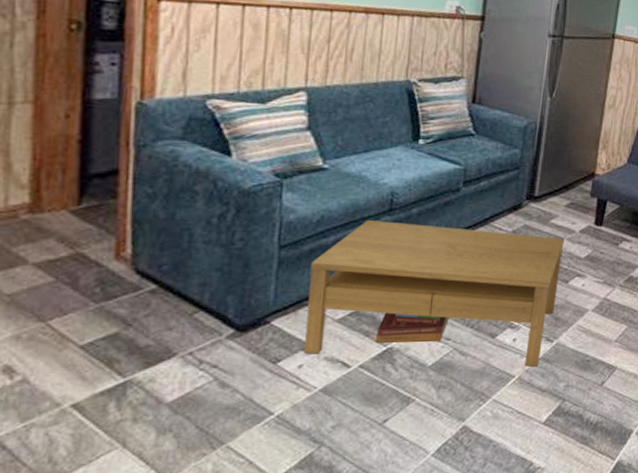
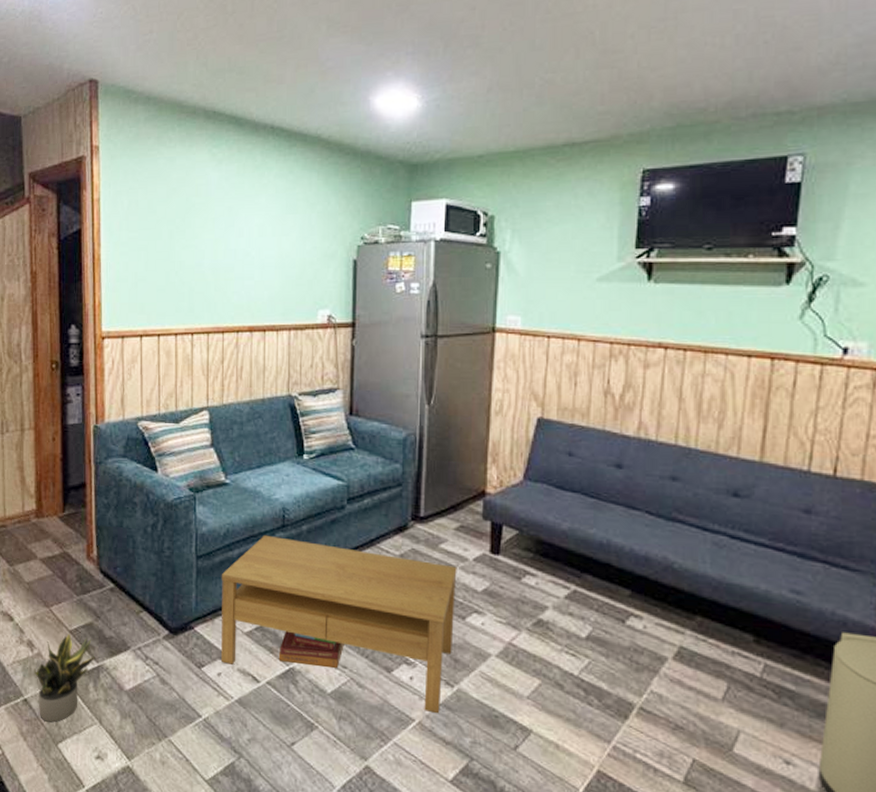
potted plant: none [12,349,121,461] -> present [34,633,95,723]

